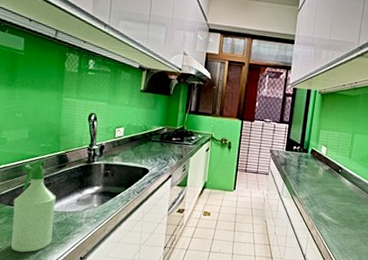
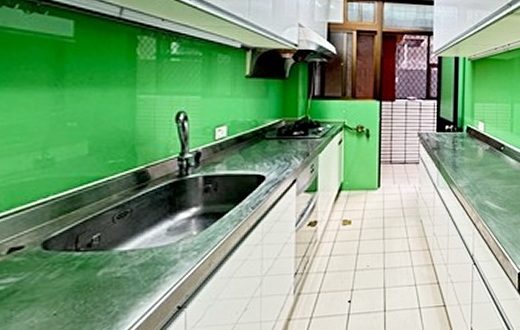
spray bottle: present [11,160,57,253] -> none [71,182,137,315]

